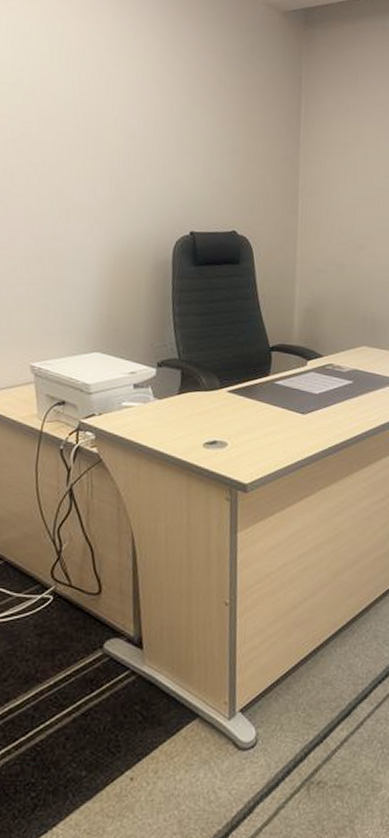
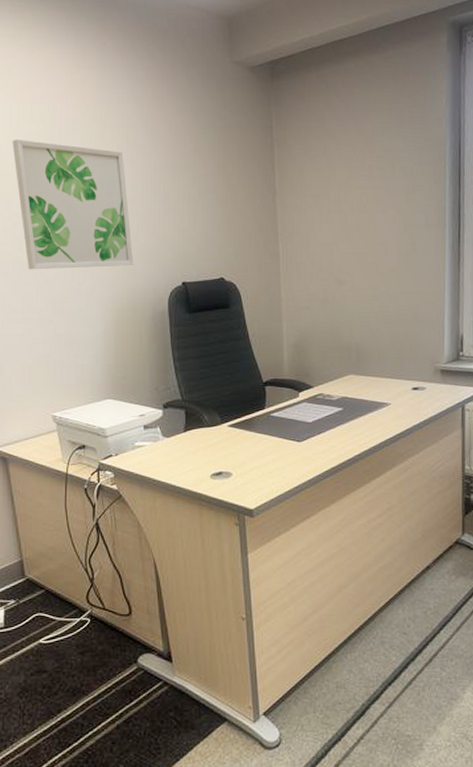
wall art: none [12,57,139,209] -> present [12,138,133,270]

